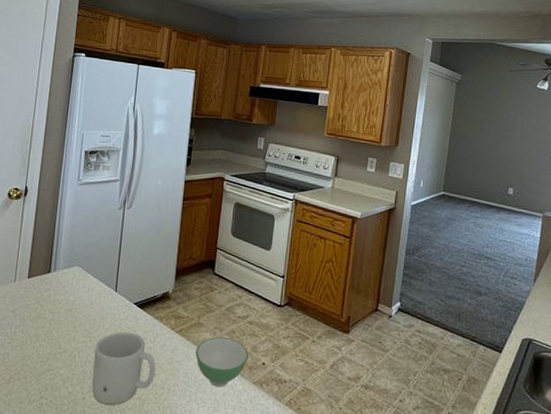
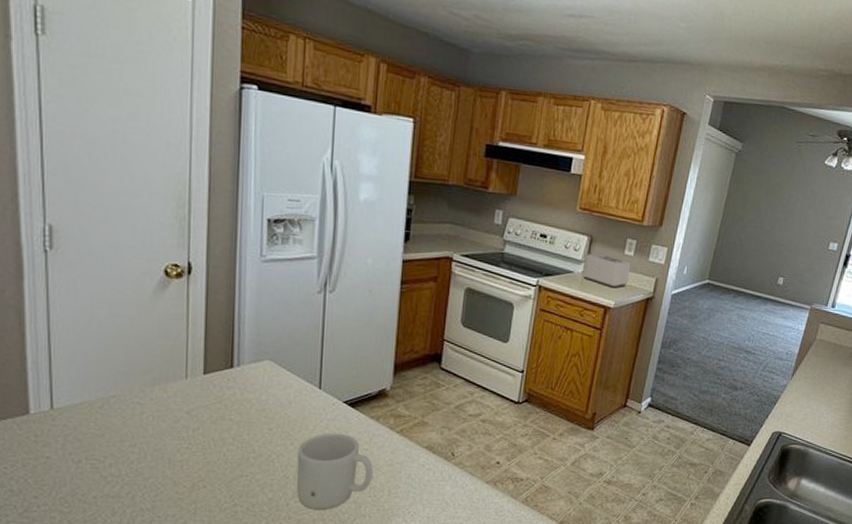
bowl: present [195,336,249,387] -> none [419,436,482,487]
toaster: none [332,170,373,201] -> present [582,253,631,288]

